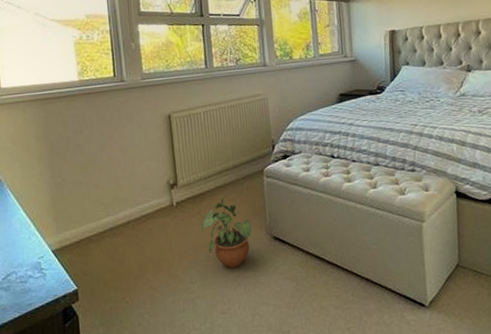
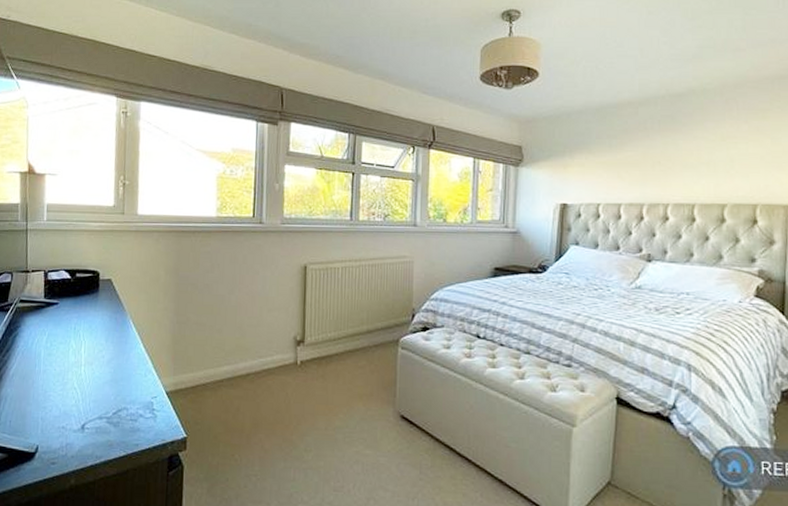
potted plant: present [201,197,252,269] -> none [323,363,379,443]

